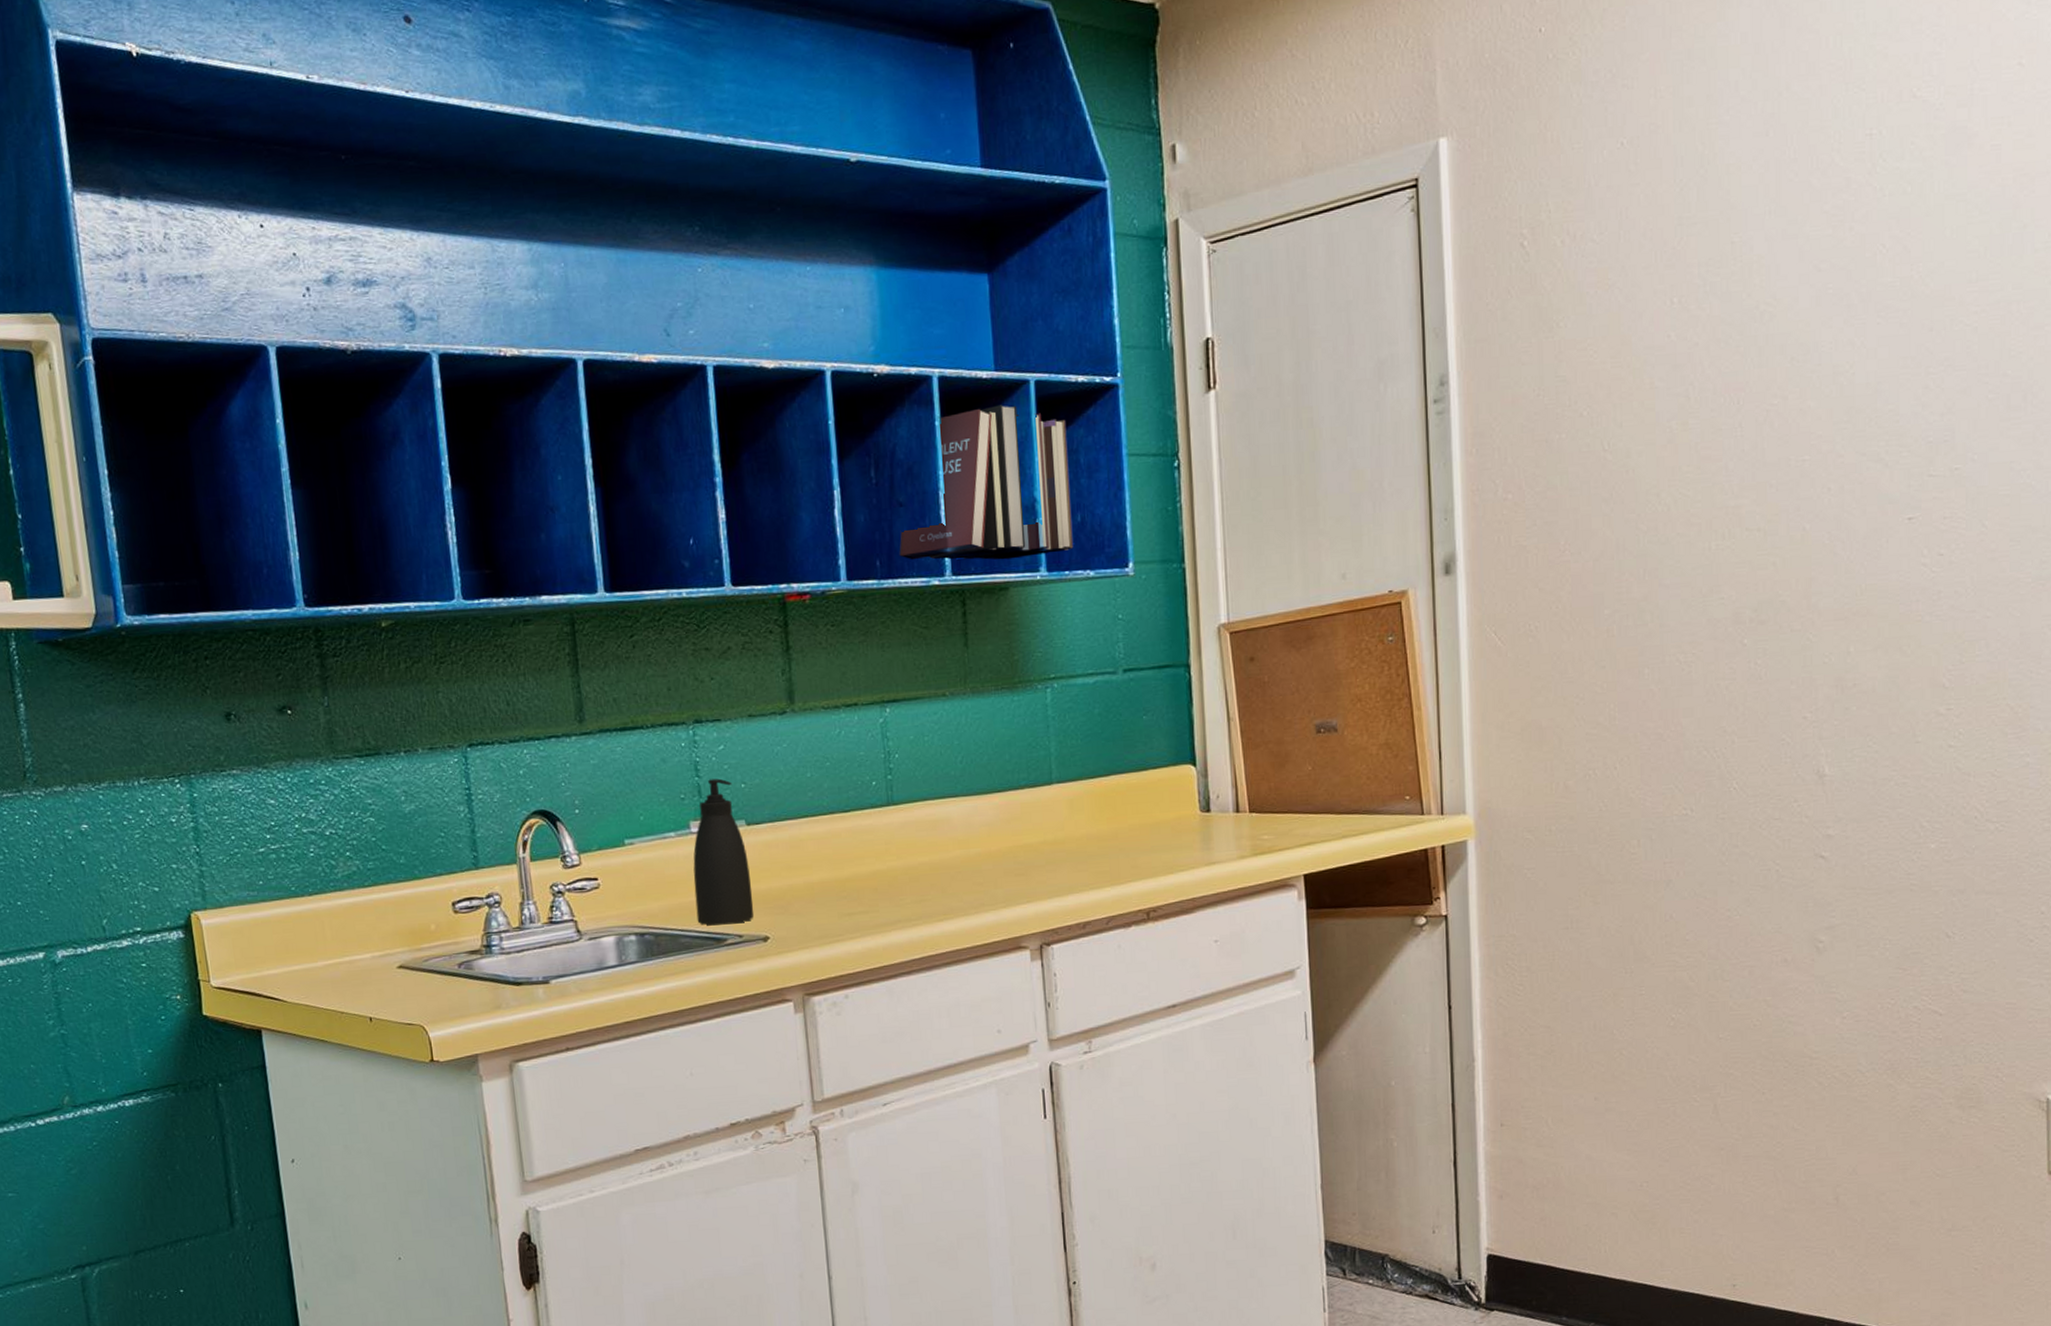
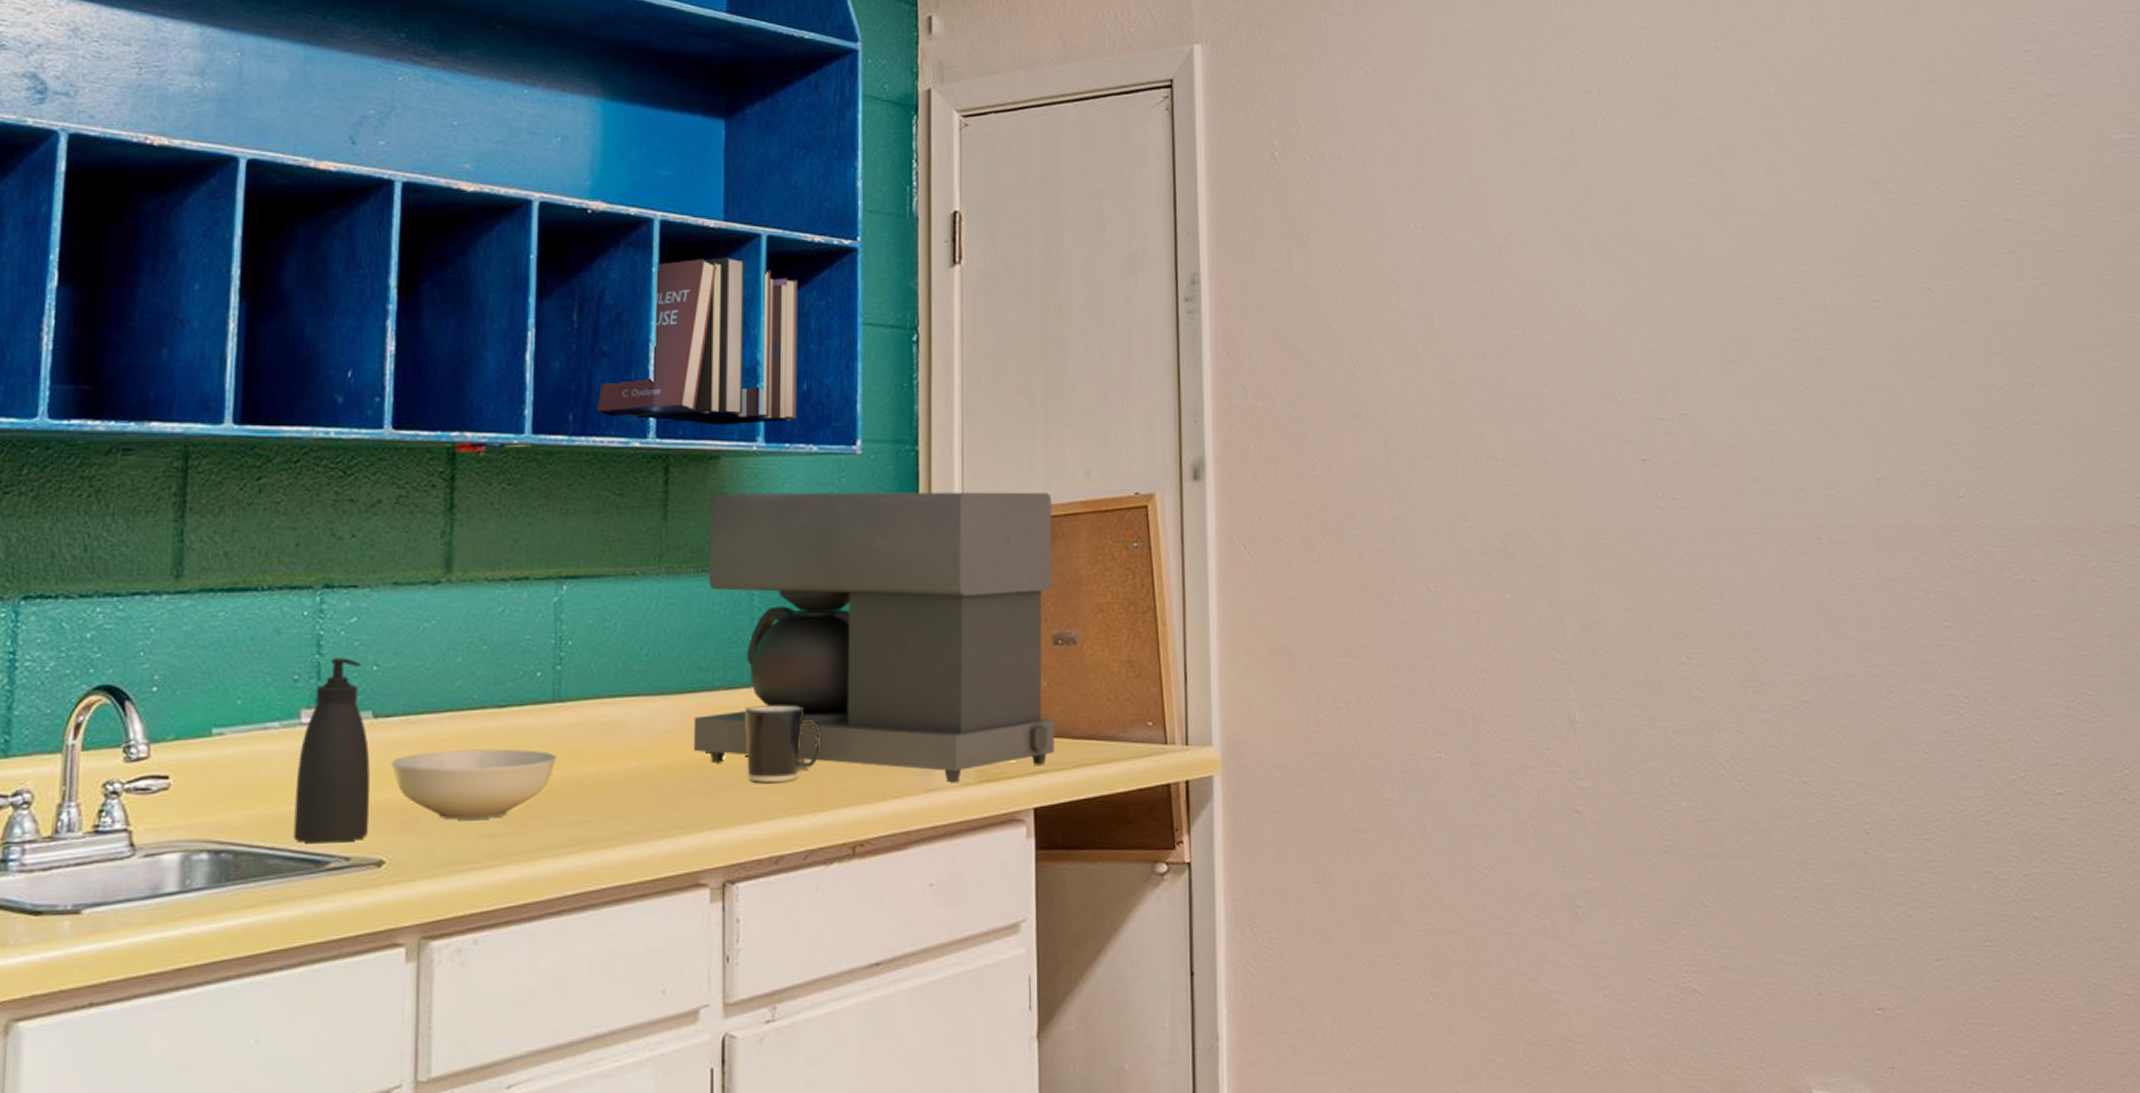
bowl: none [764,845,896,903] -> present [390,749,557,820]
coffee maker: none [1004,597,1321,856] -> present [693,492,1055,782]
mug: none [1047,798,1115,863] -> present [744,705,822,782]

